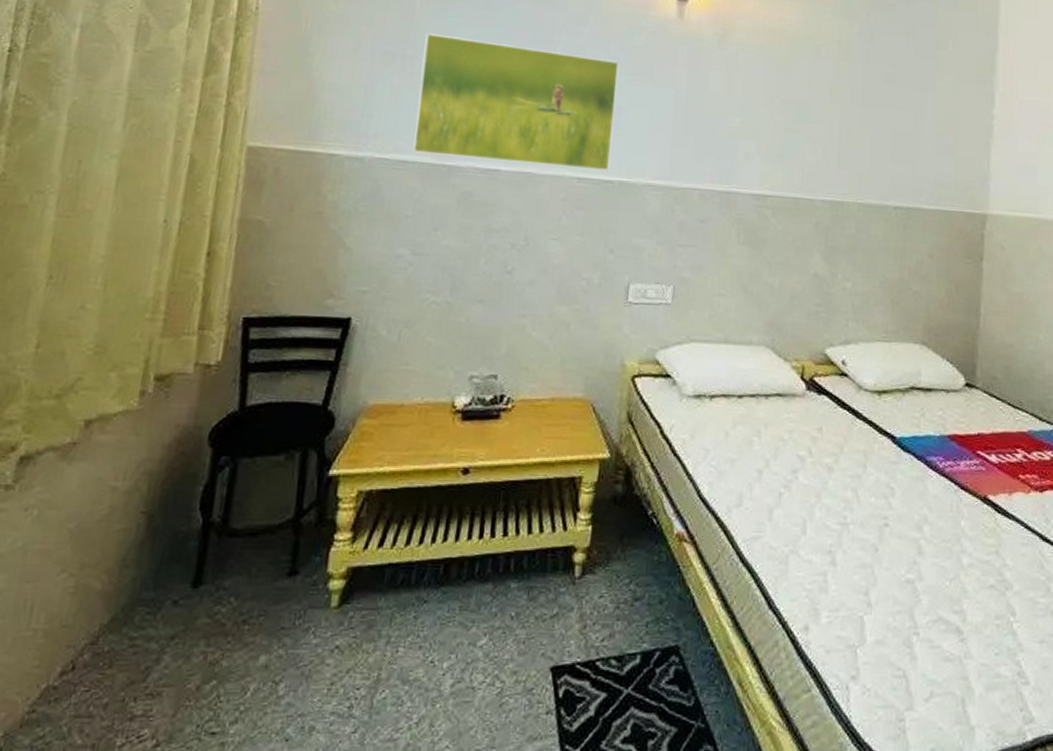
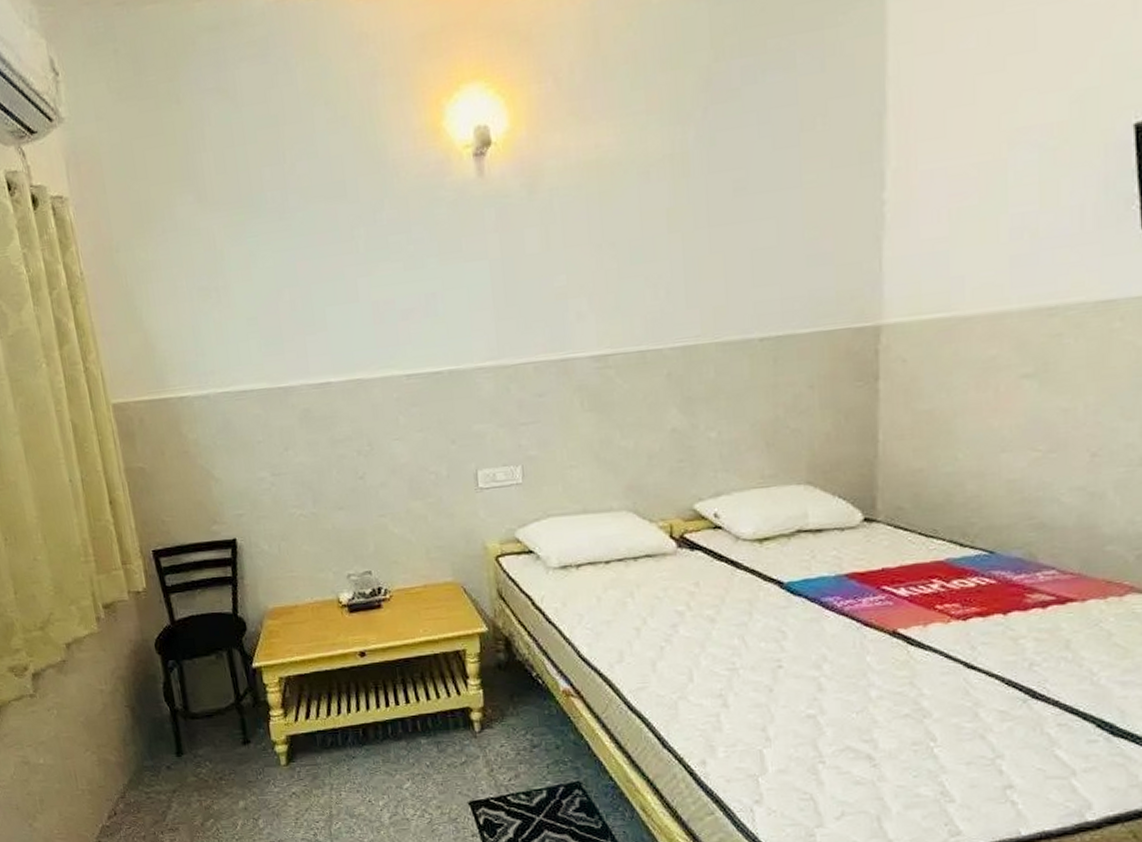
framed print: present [413,33,619,171] -> none [231,243,436,381]

